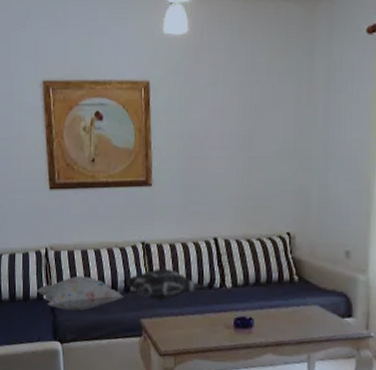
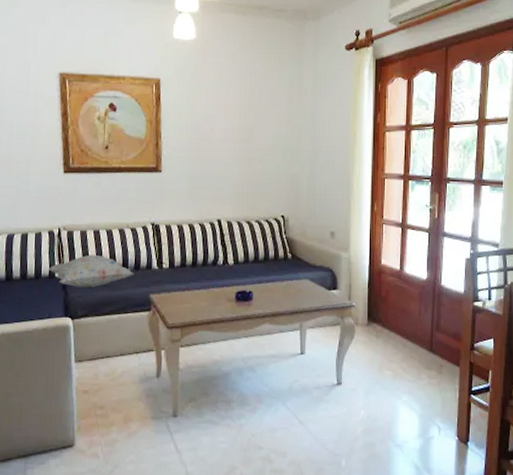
decorative pillow: present [122,268,203,300] -> none [132,247,208,276]

